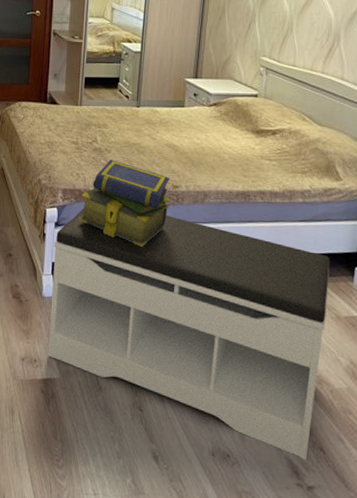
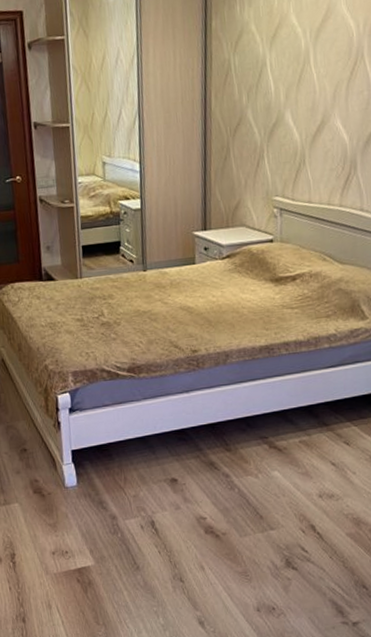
bench: present [48,208,330,460] -> none [70,382,361,599]
stack of books: present [79,160,170,247] -> none [94,332,190,420]

